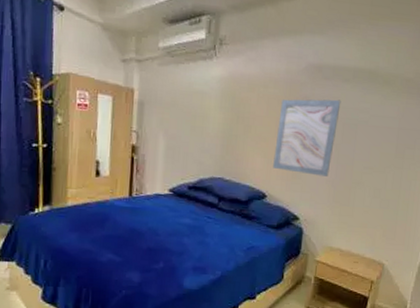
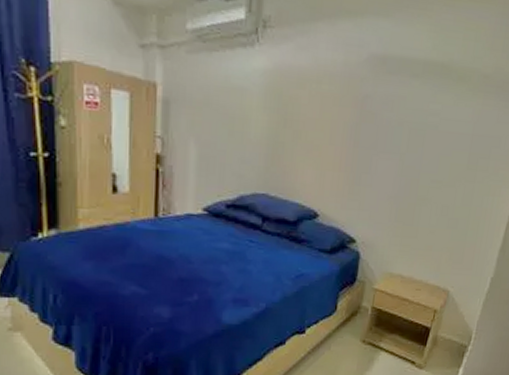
wall art: present [273,99,341,177] -> none [326,98,408,192]

